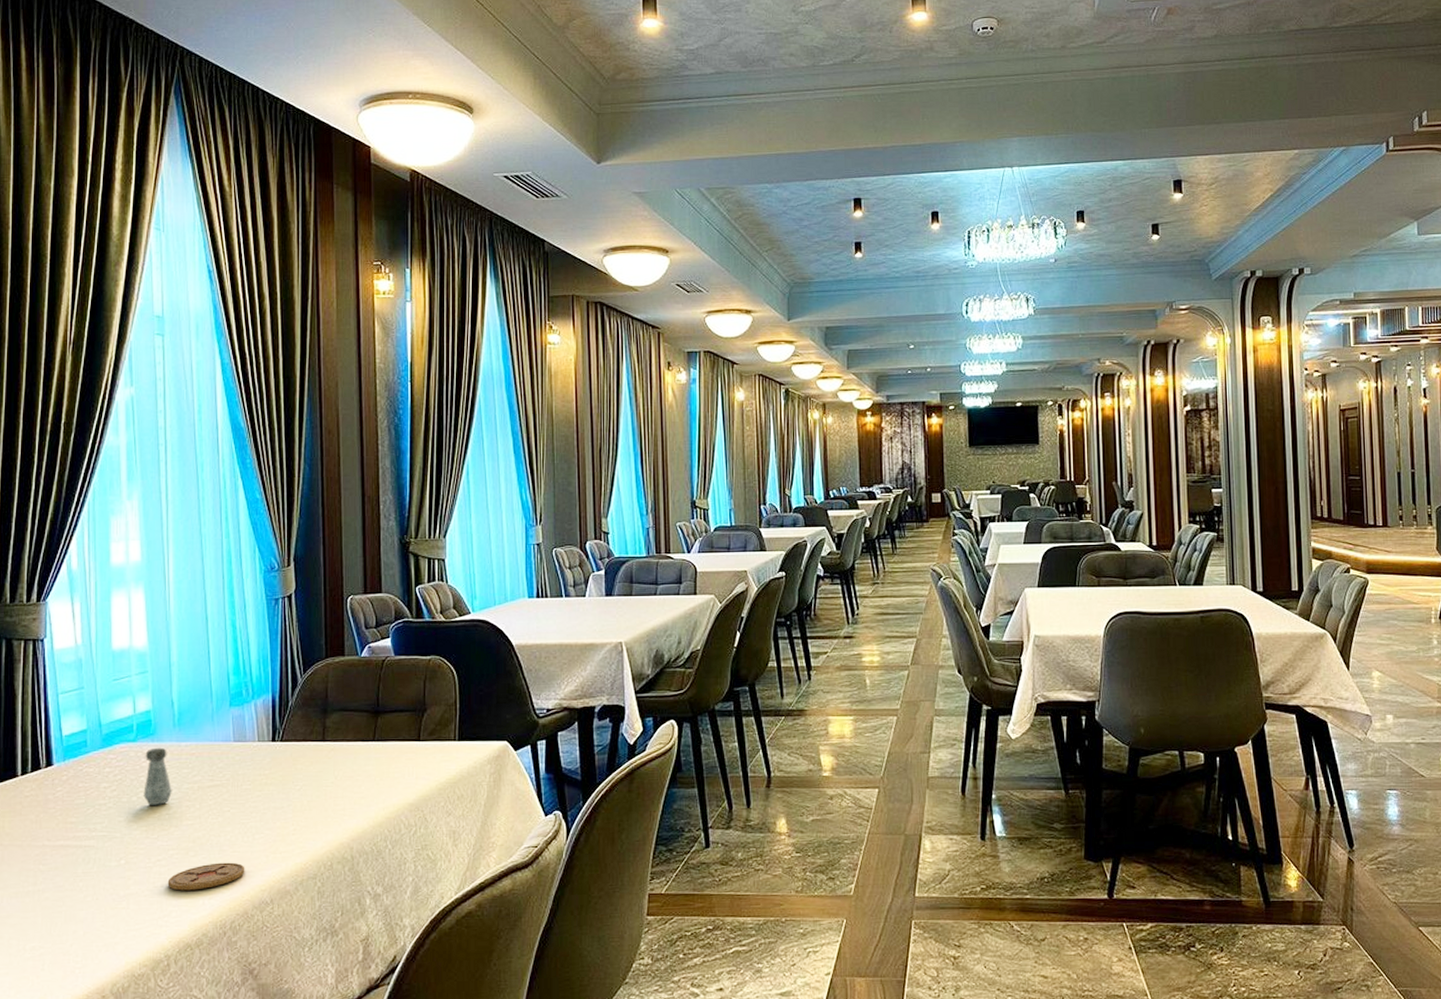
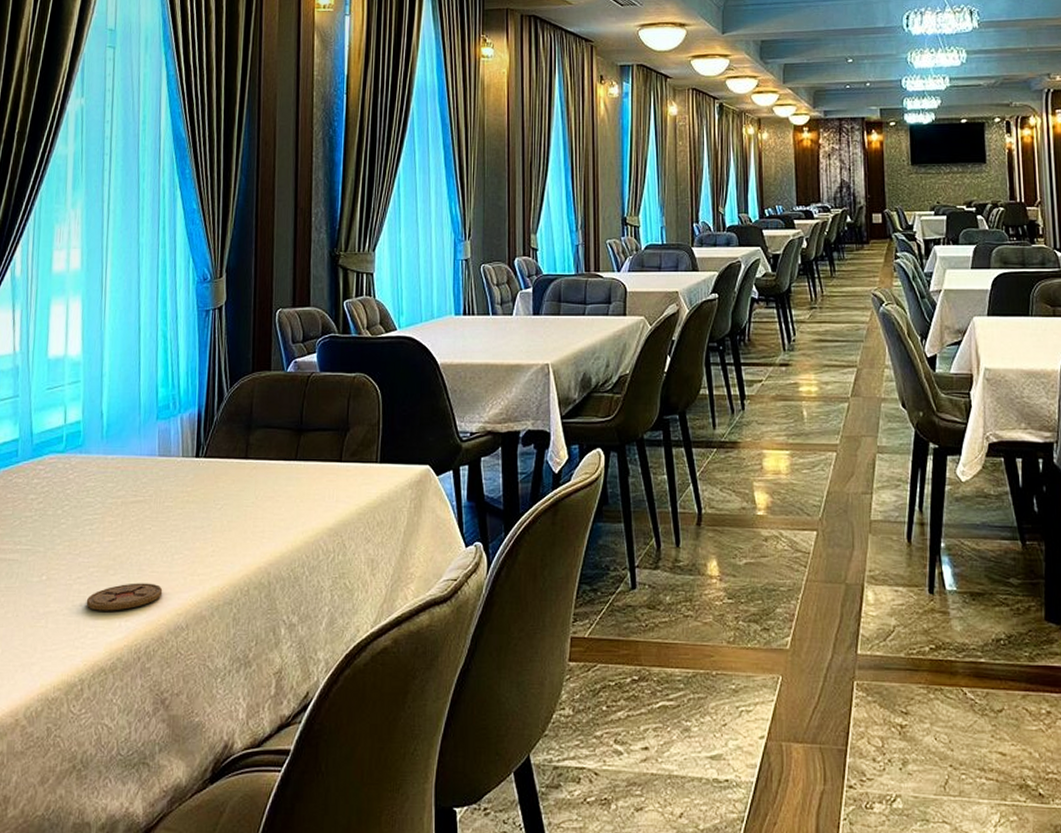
salt shaker: present [143,747,172,805] -> none [68,459,96,519]

